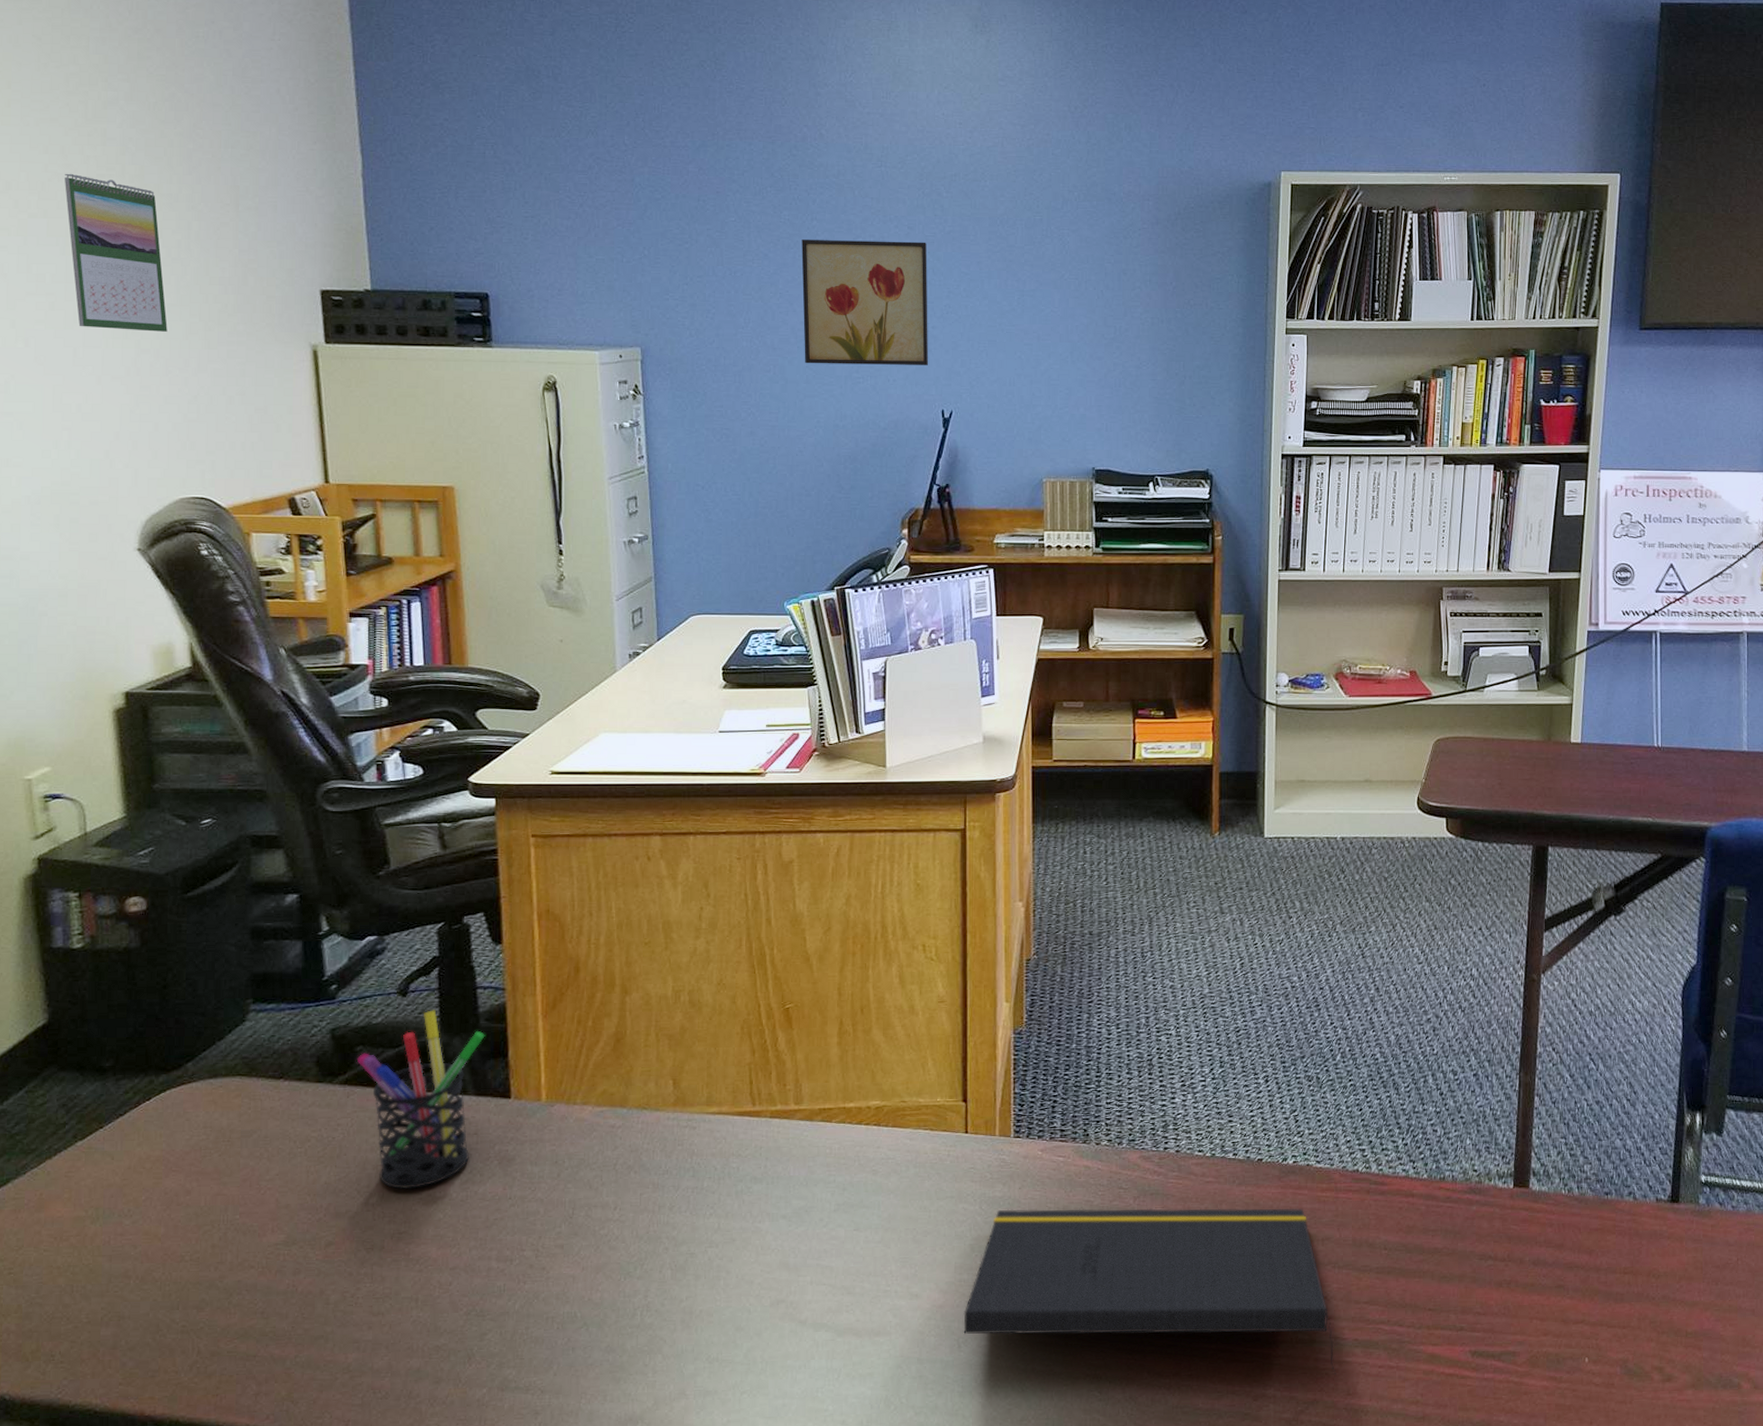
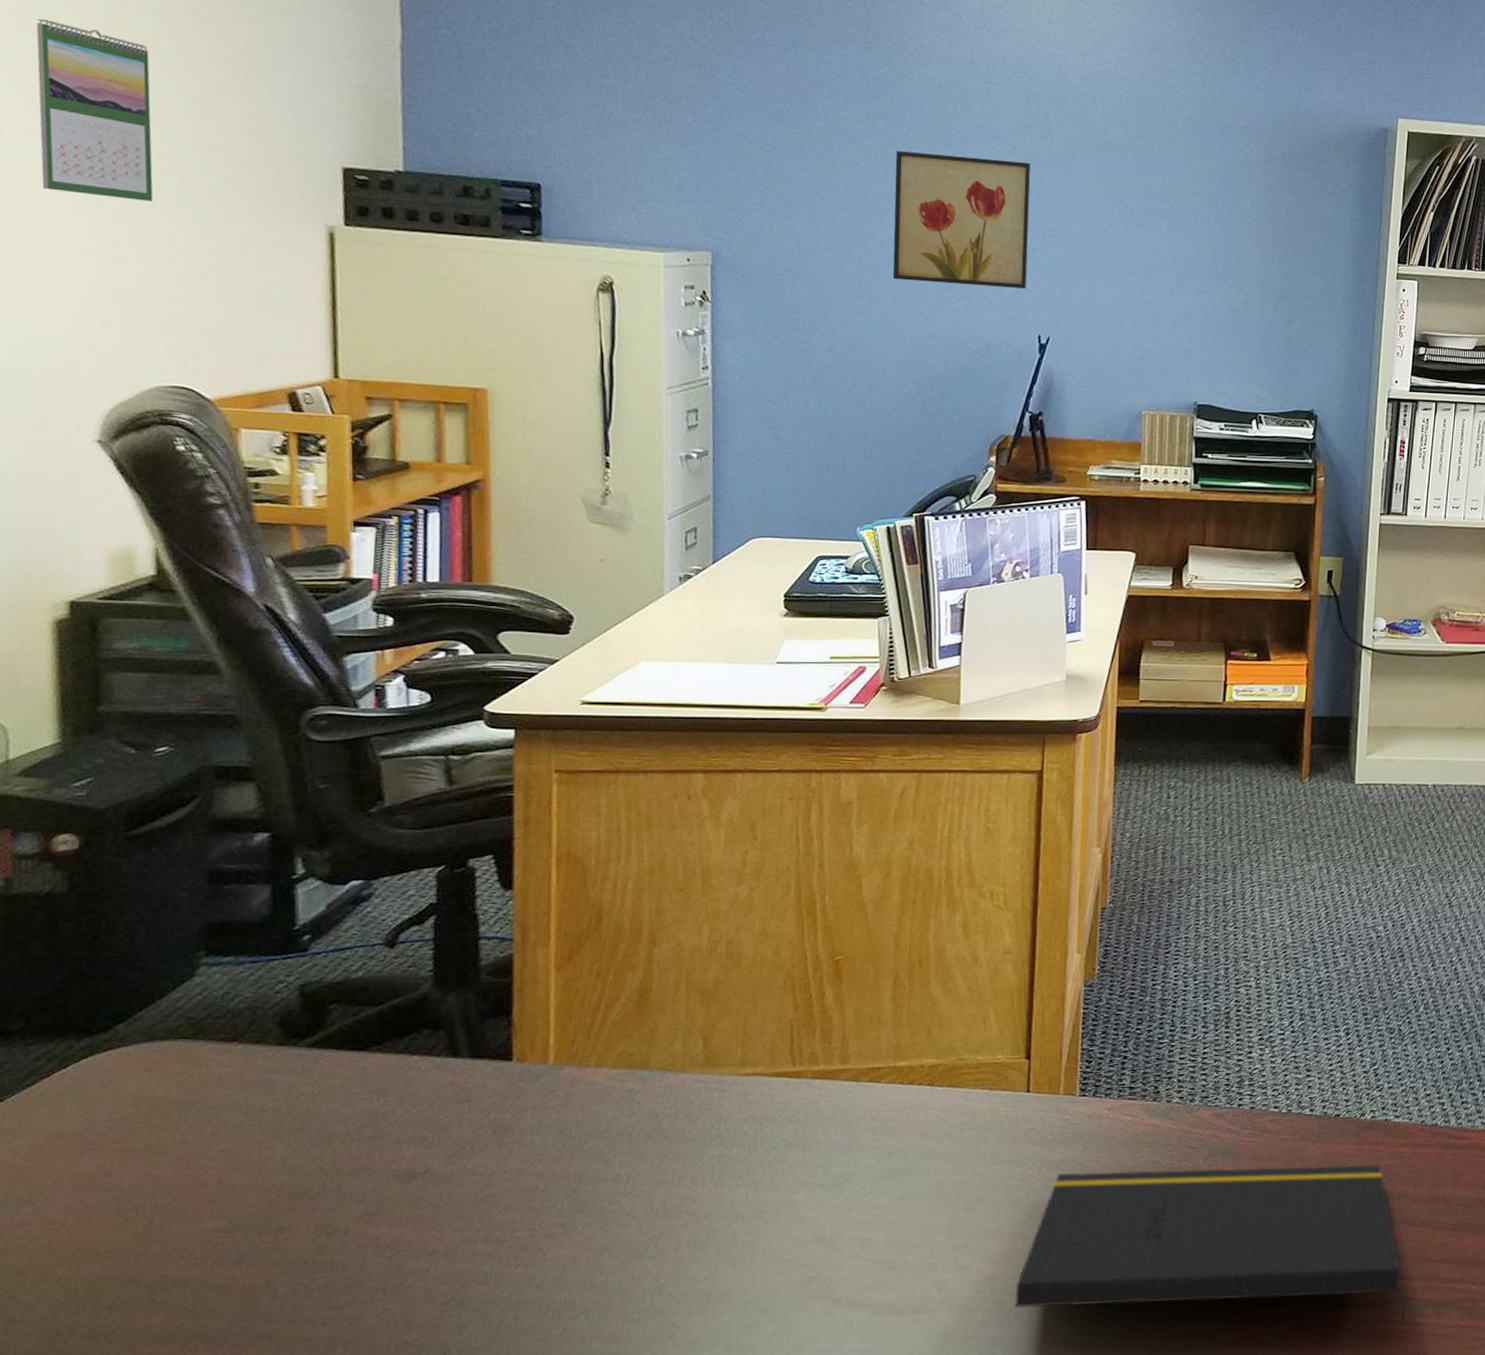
pen holder: present [357,1010,485,1189] -> none [330,963,486,1165]

